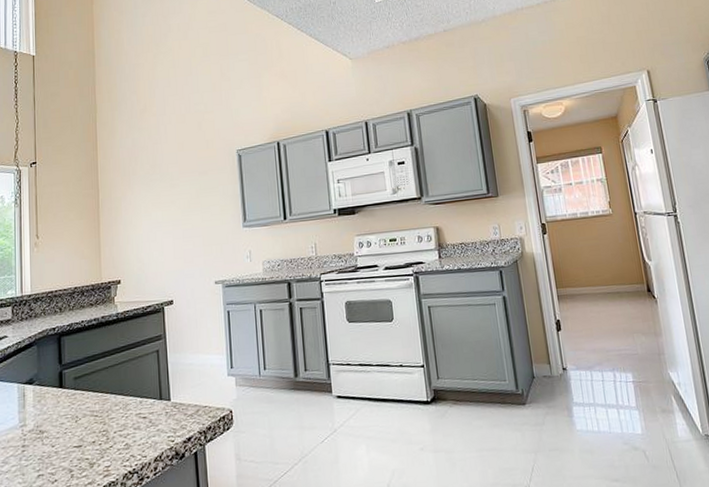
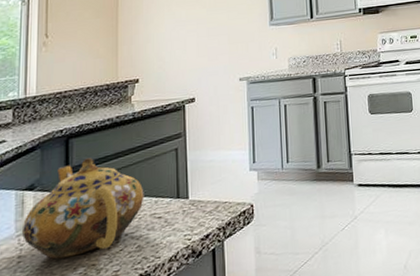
teapot: none [25,356,130,451] -> present [22,158,144,259]

